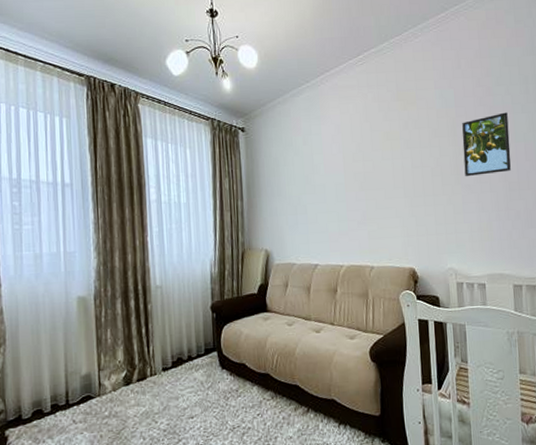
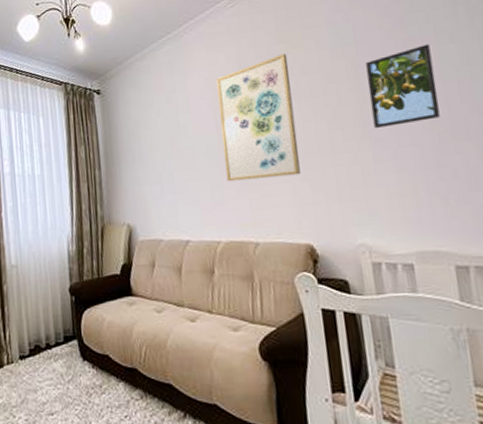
wall art: none [345,110,409,215] -> present [216,54,301,182]

